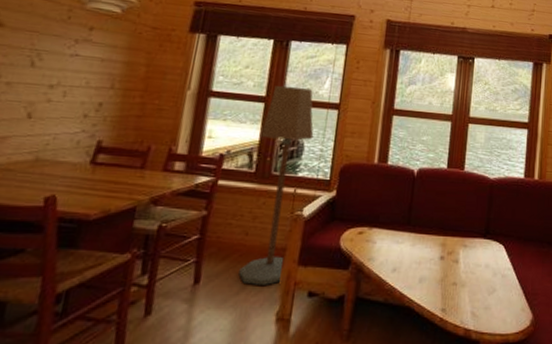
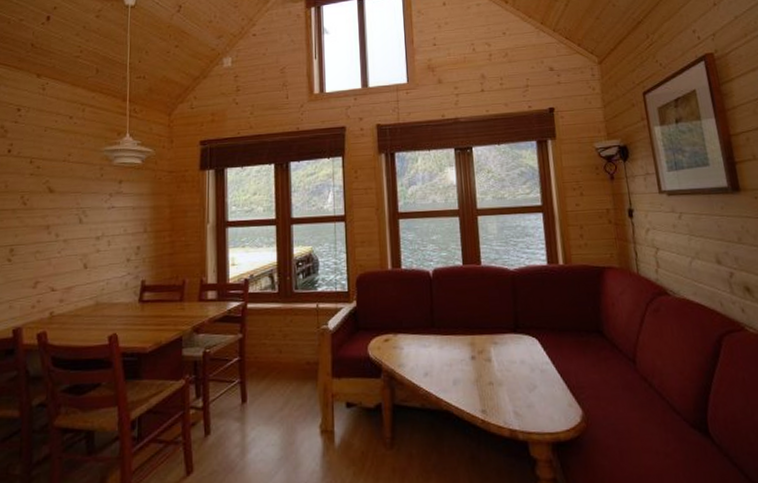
floor lamp: present [238,85,314,285] -> none [276,205,326,400]

